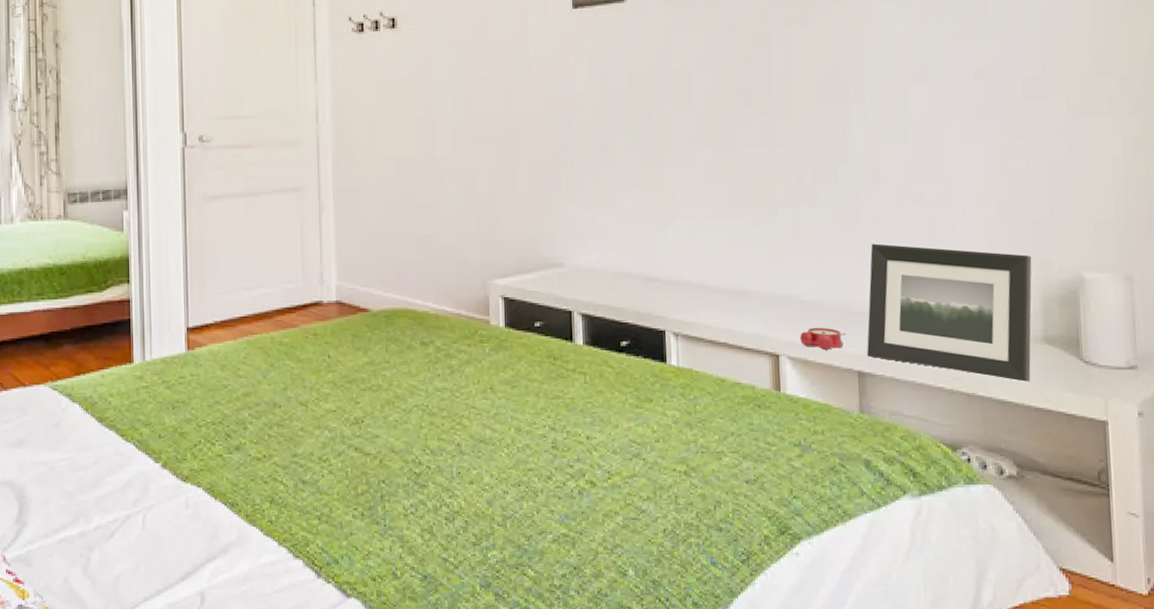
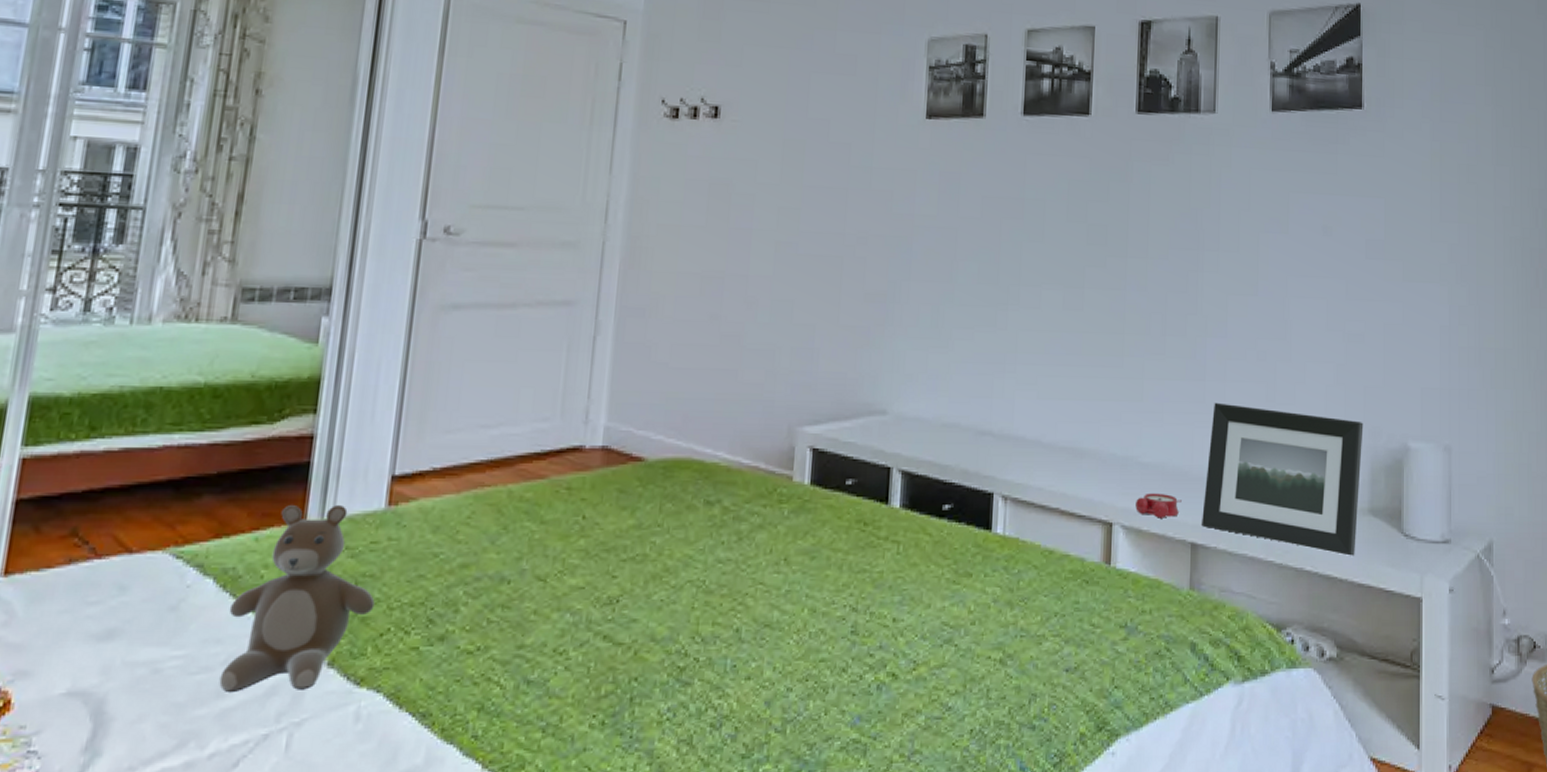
bear: none [92,349,188,484] -> present [219,504,375,692]

